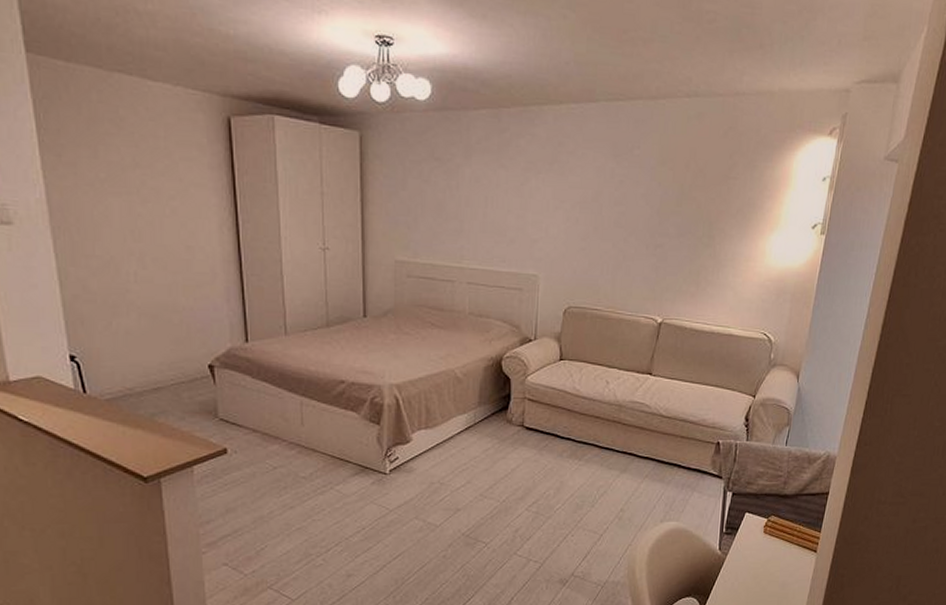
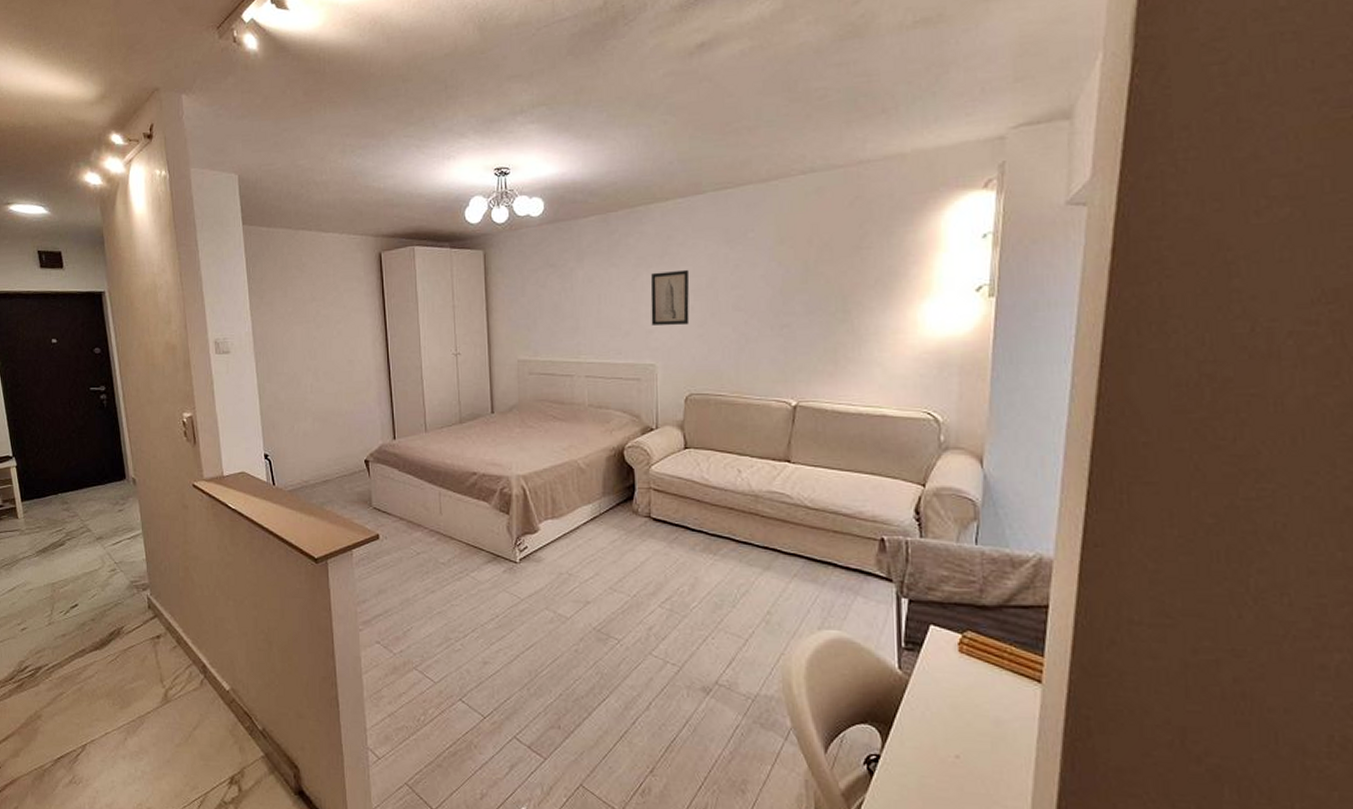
wall art: none [537,179,577,238] -> present [650,269,690,326]

